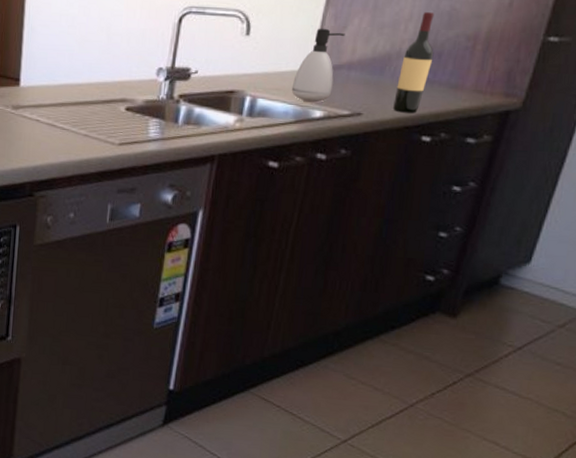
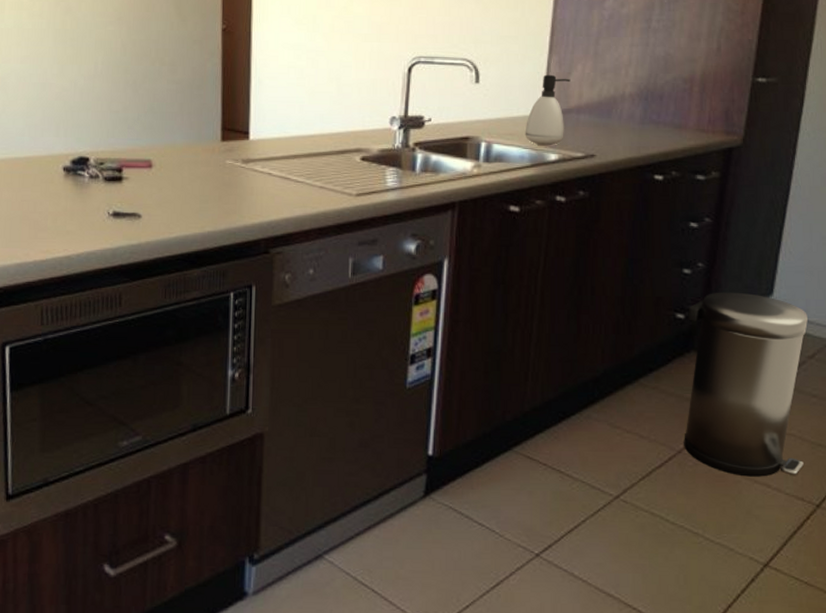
wine bottle: present [393,12,435,114] -> none [624,58,656,154]
pedal bin: none [417,257,564,437] -> present [684,292,808,477]

